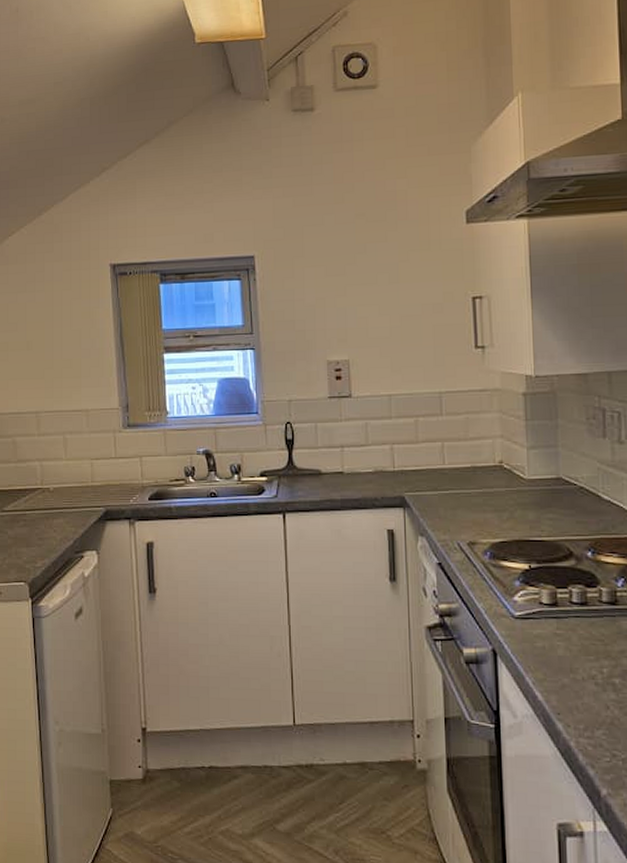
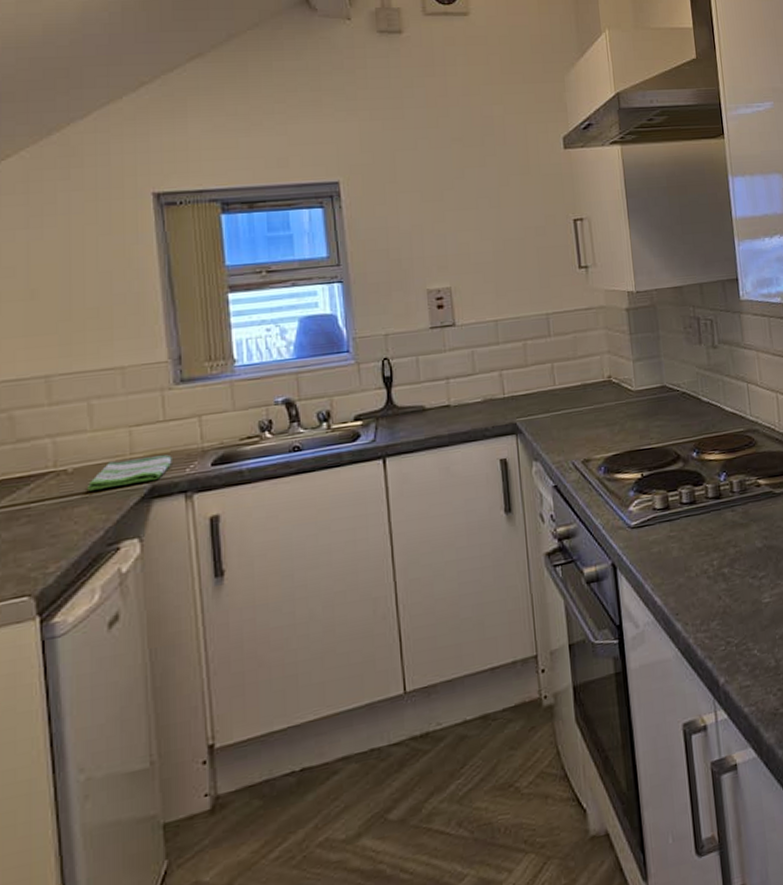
dish towel: none [62,486,121,508] -> present [86,455,172,491]

